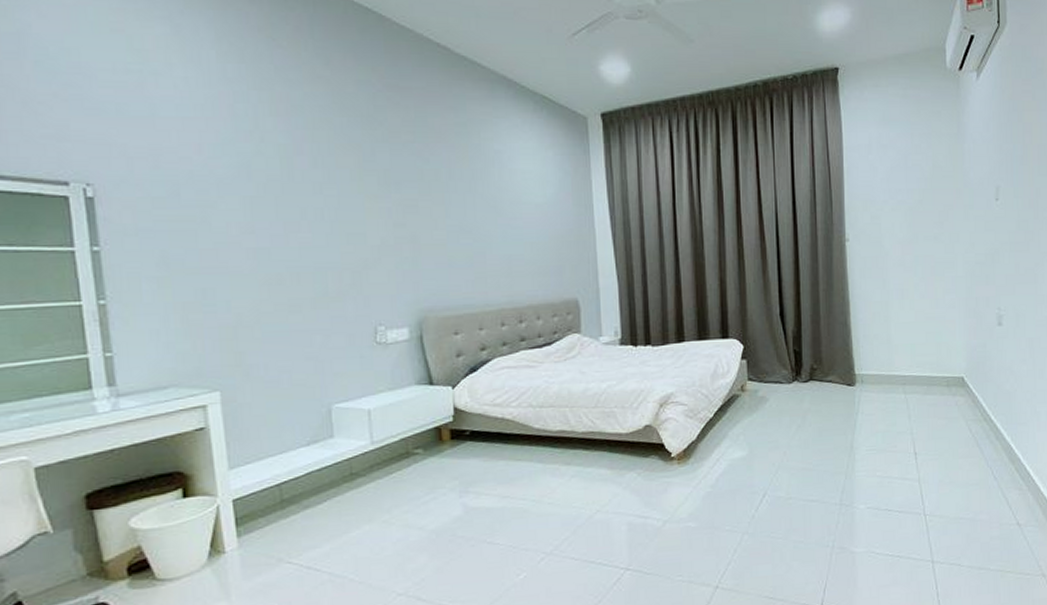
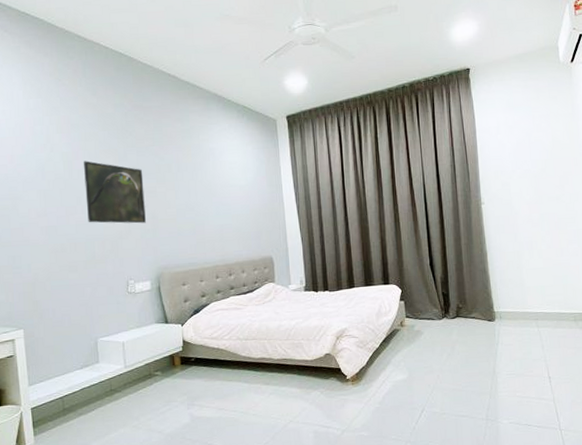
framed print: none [311,158,403,249] -> present [84,161,146,224]

